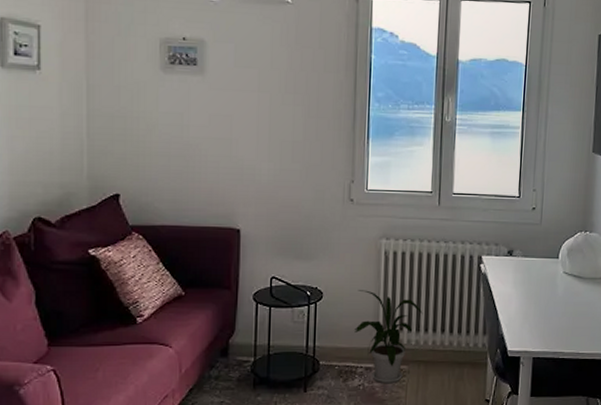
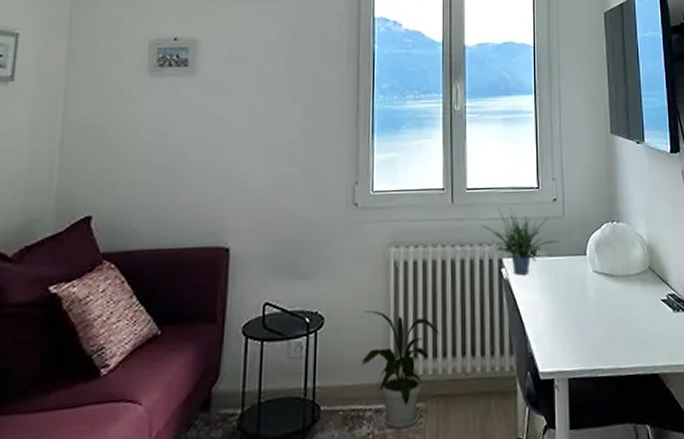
potted plant: none [465,210,535,271] -> present [482,206,560,275]

